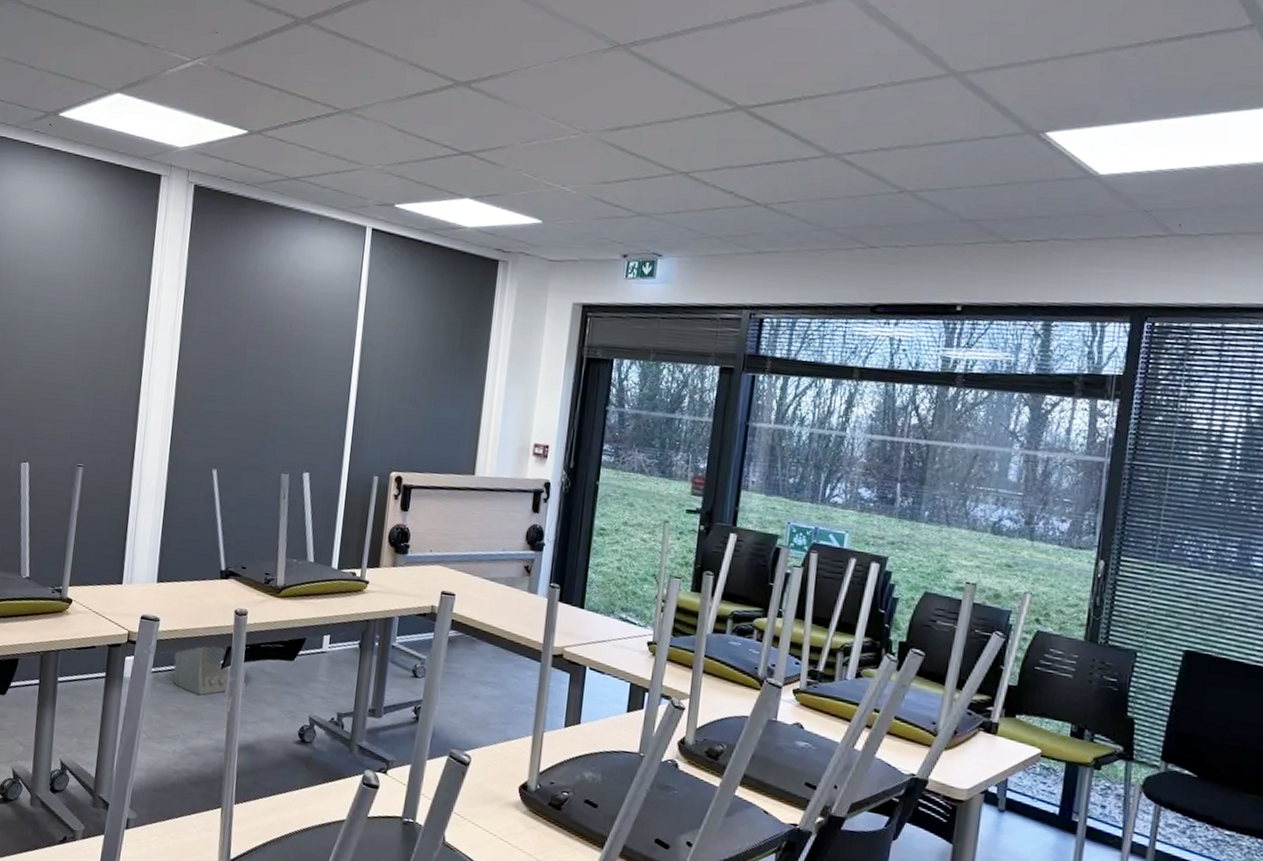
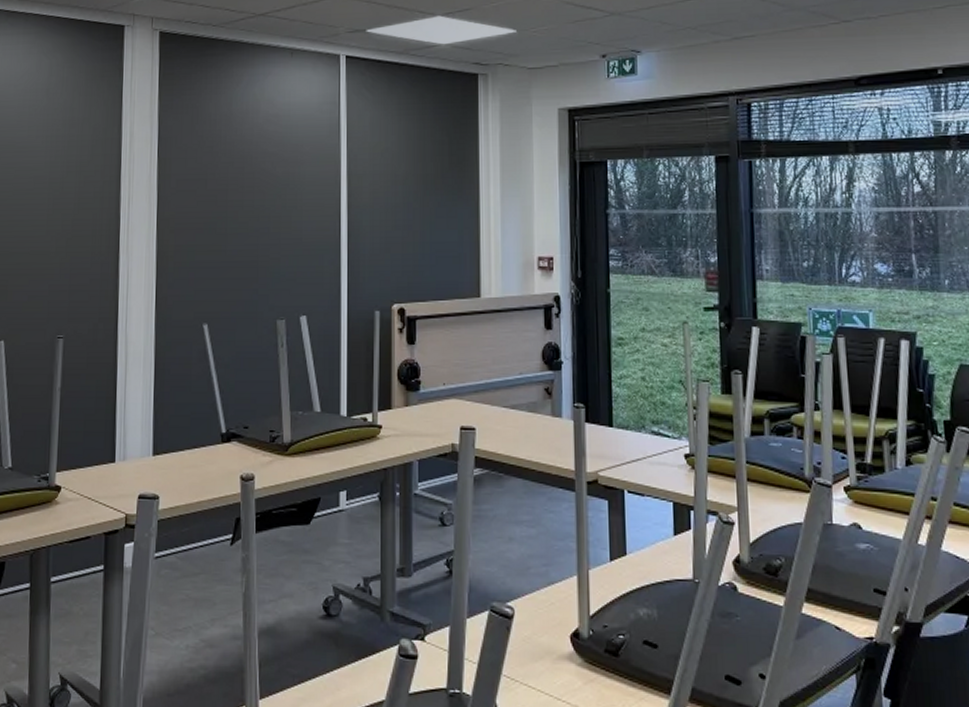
air purifier: present [172,646,230,696] -> none [178,519,241,578]

